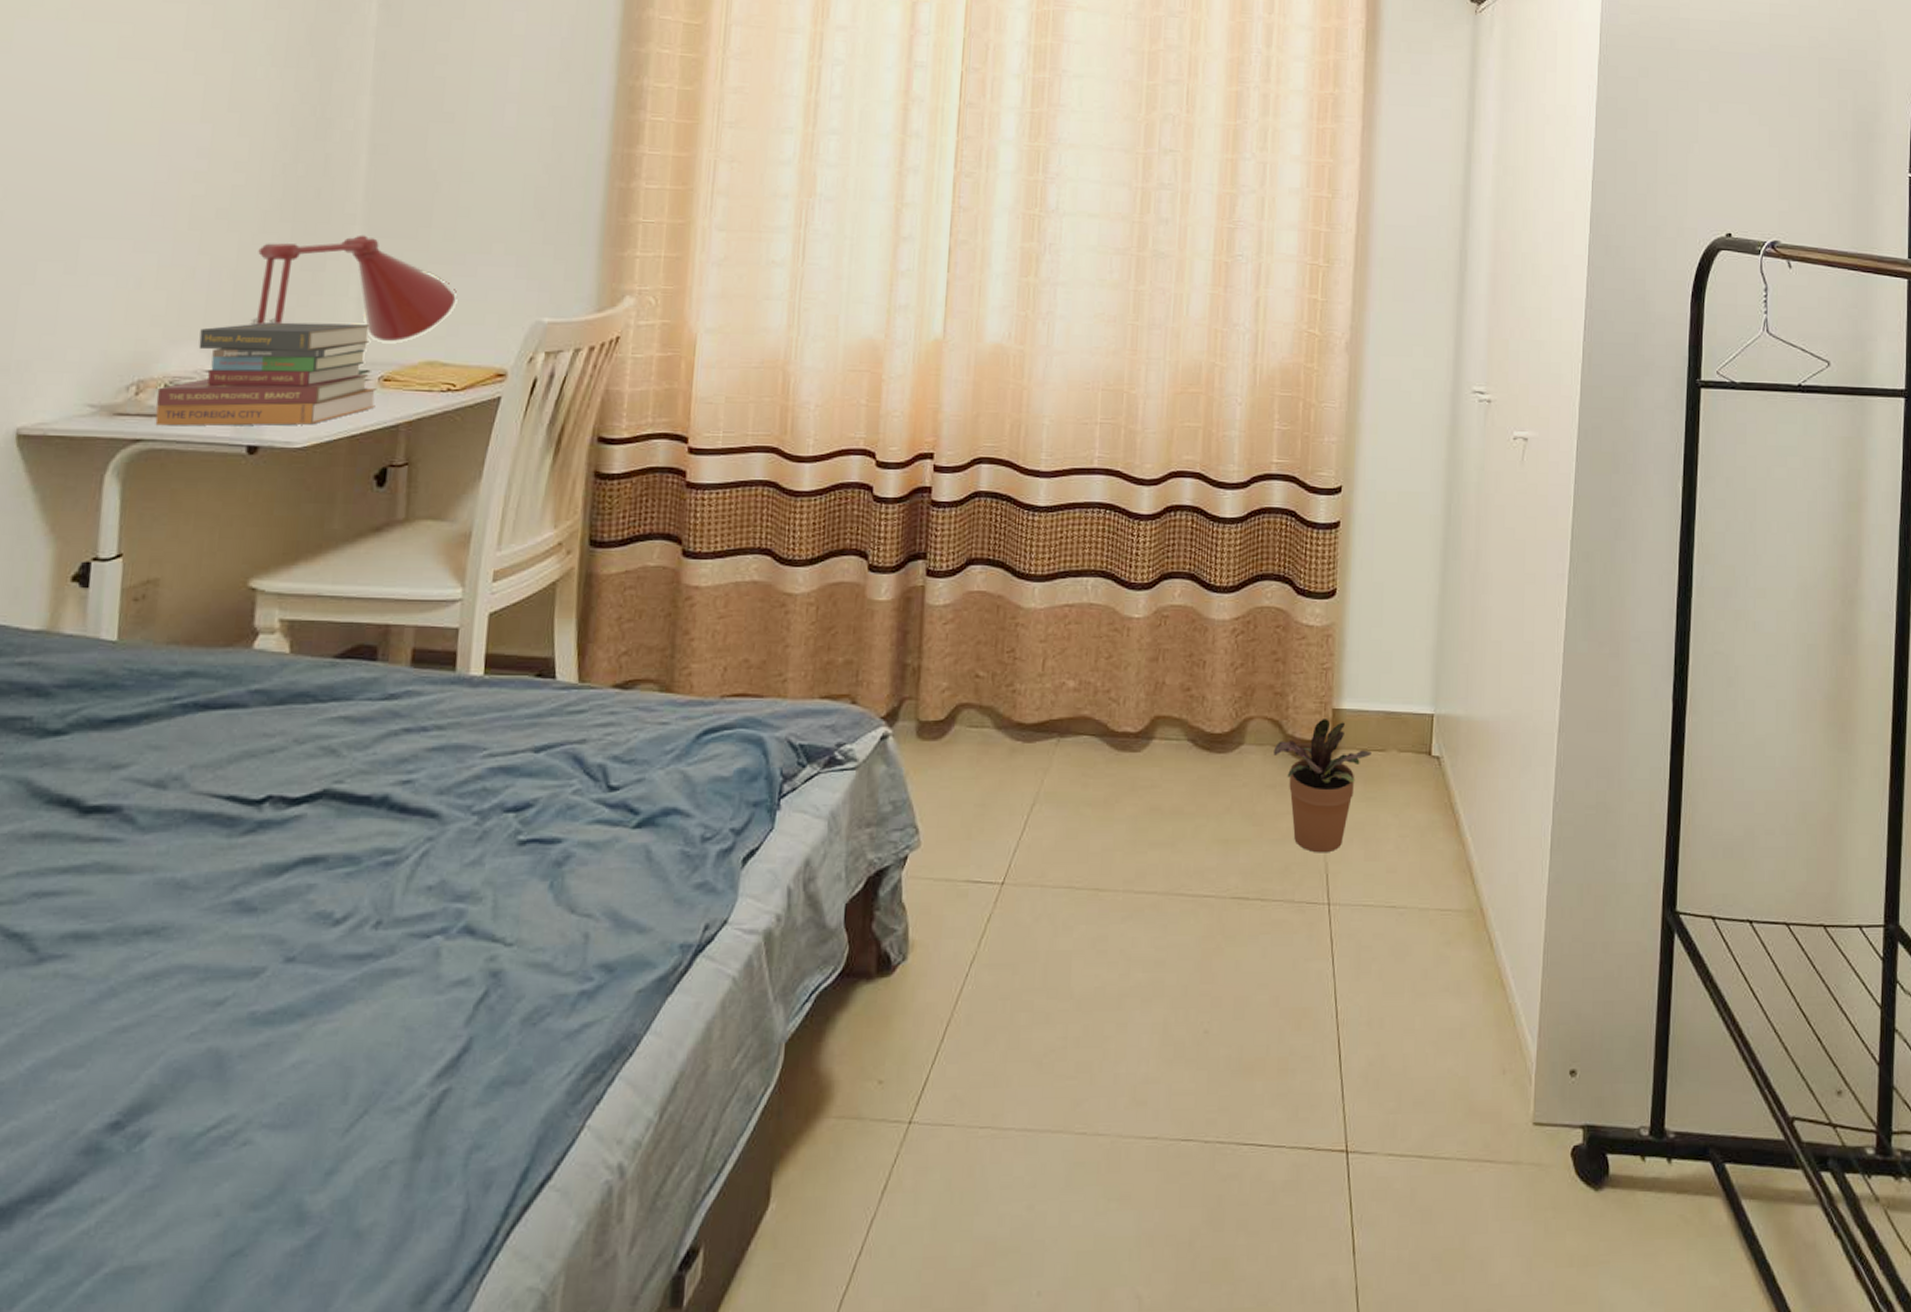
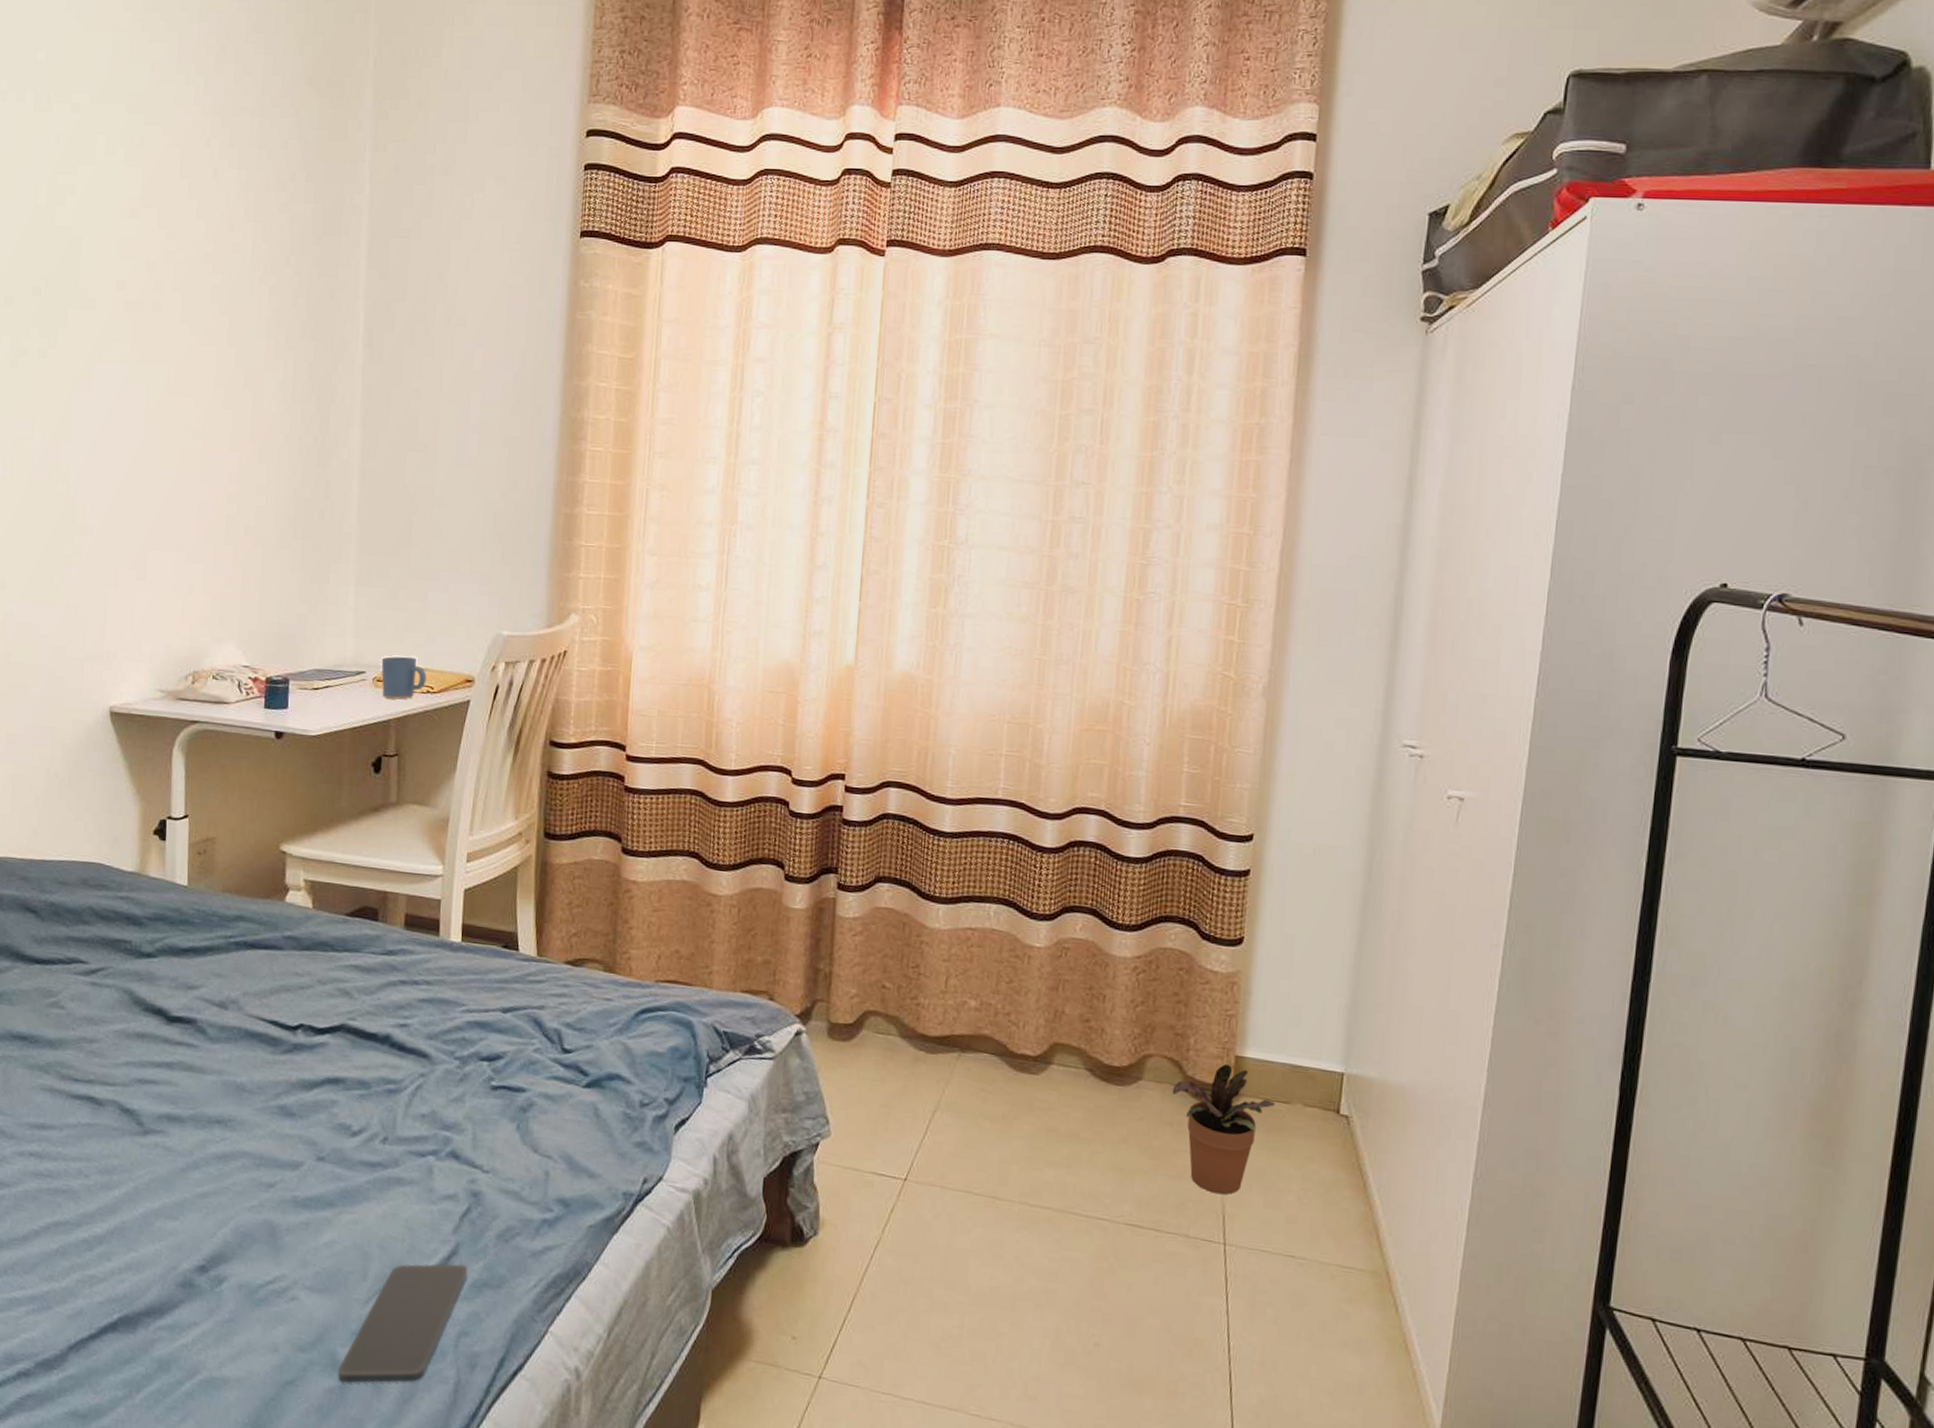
books: present [155,322,377,426] -> none [207,626,372,717]
desk lamp: present [250,235,457,342] -> none [274,552,432,648]
smartphone: none [303,1061,484,1239] -> present [337,1263,468,1383]
mug: none [389,351,448,400] -> present [381,656,427,700]

